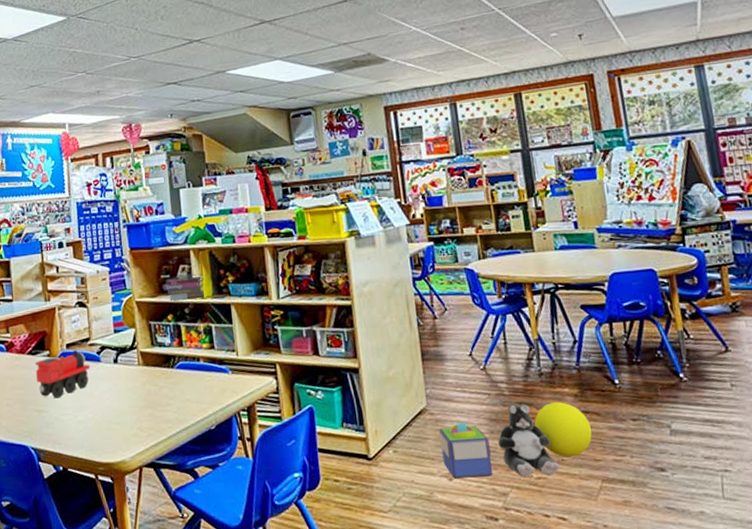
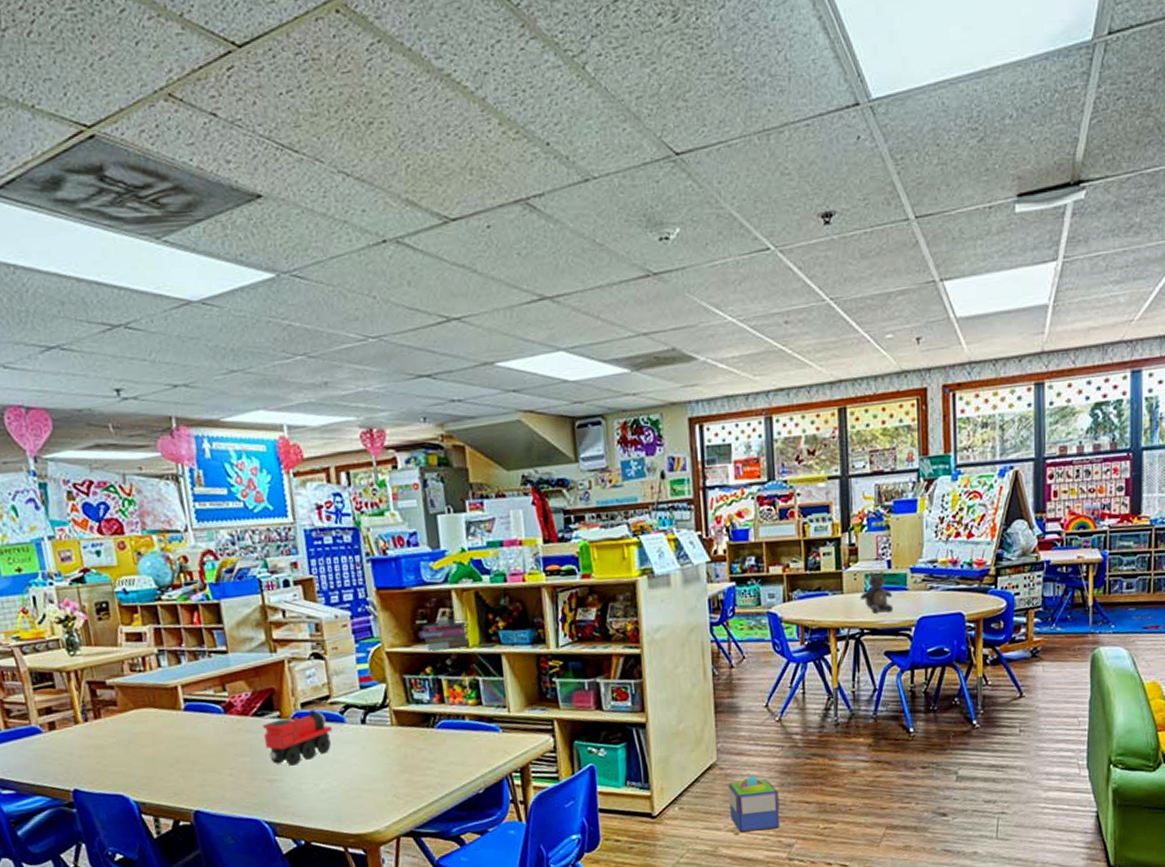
plush toy: present [497,403,560,478] -> none [787,755,847,829]
ball: present [534,402,592,458] -> none [826,752,882,807]
stuffed animal: none [551,231,585,270] -> present [860,570,894,613]

